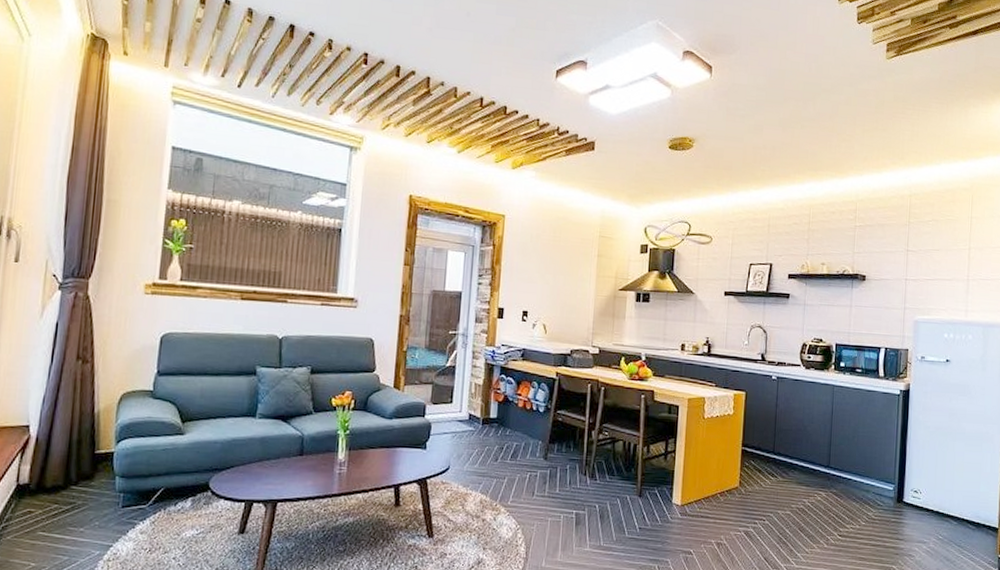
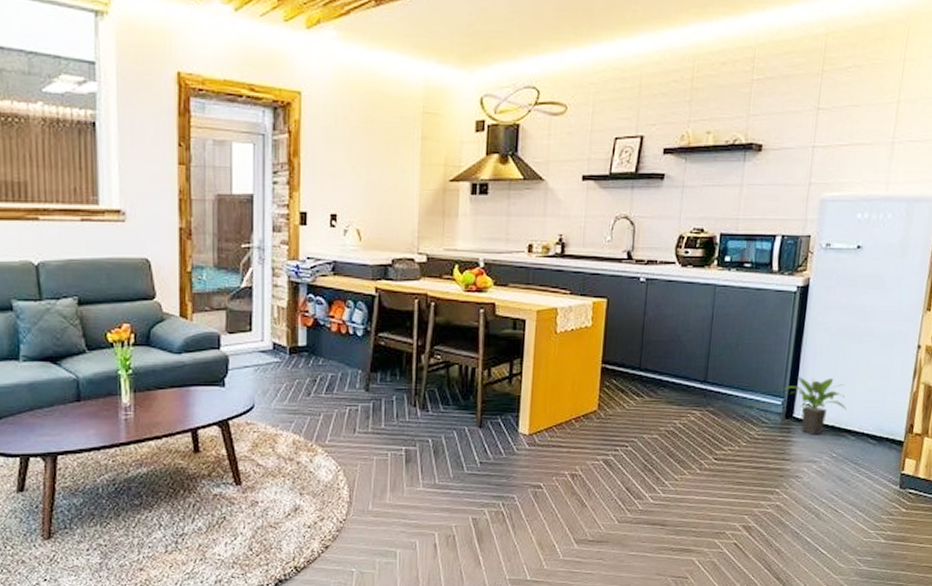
potted plant: none [893,467,948,519] -> present [782,377,847,436]

